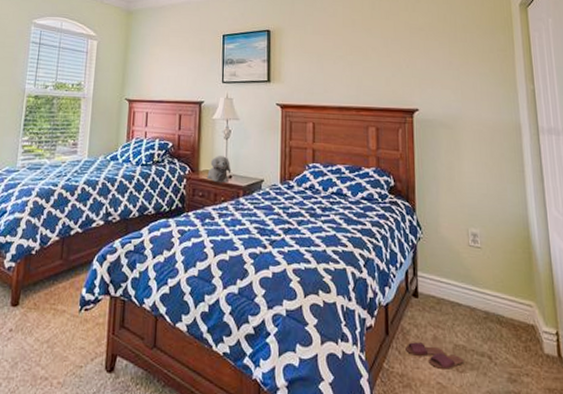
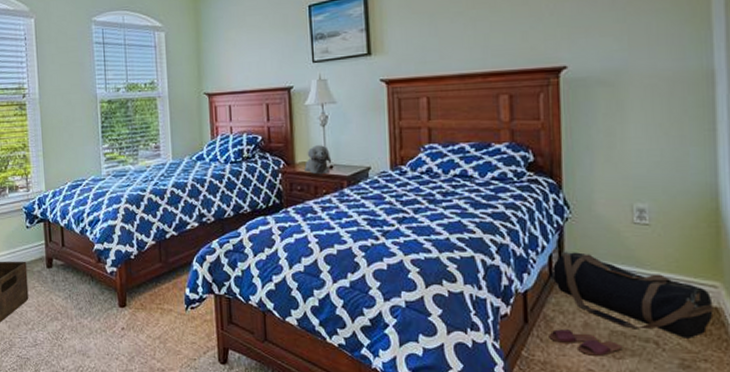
duffel bag: none [409,267,531,354] -> present [553,251,714,338]

